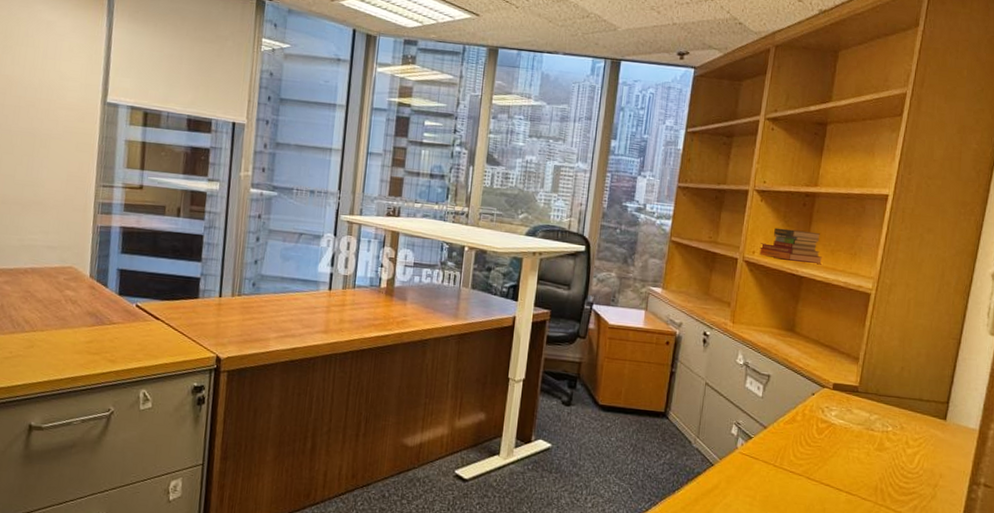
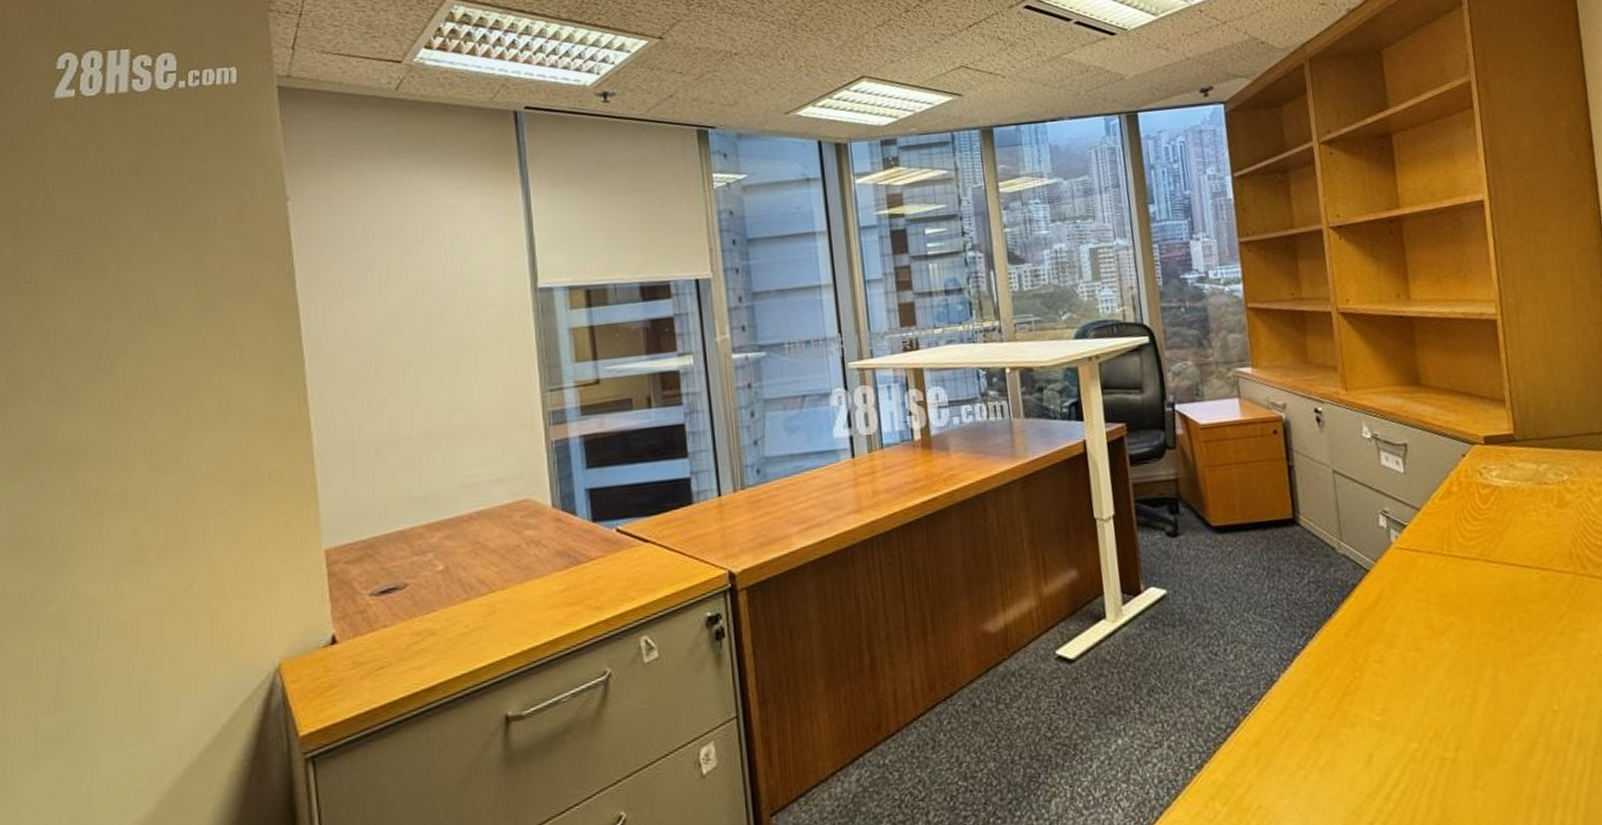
books: present [759,227,822,264] -> none [1352,261,1430,302]

